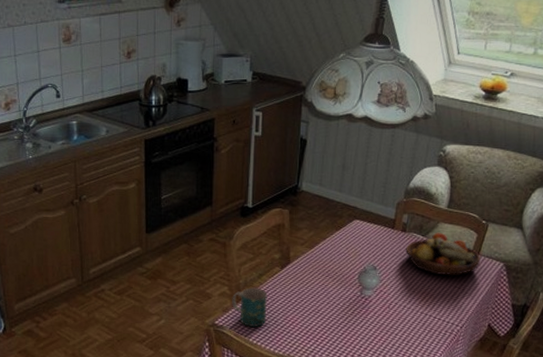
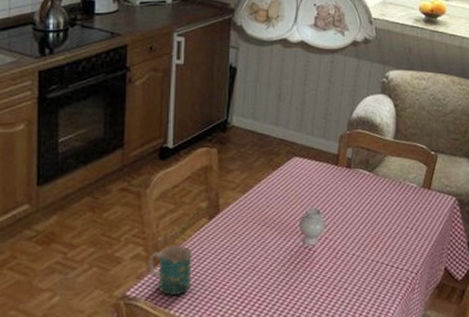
fruit bowl: present [406,232,481,276] -> none [352,166,433,216]

